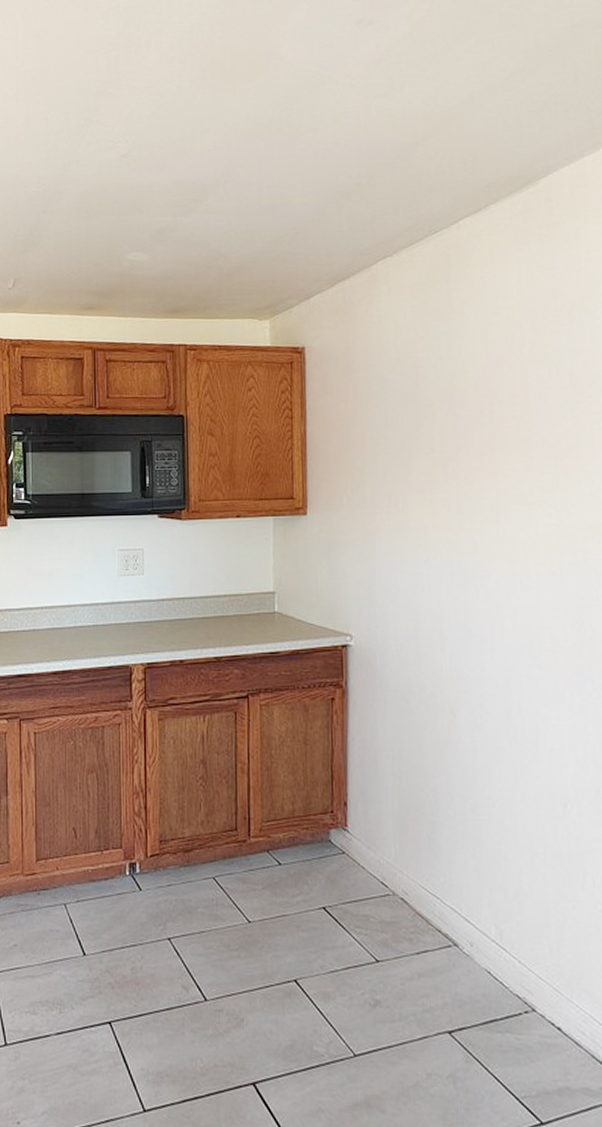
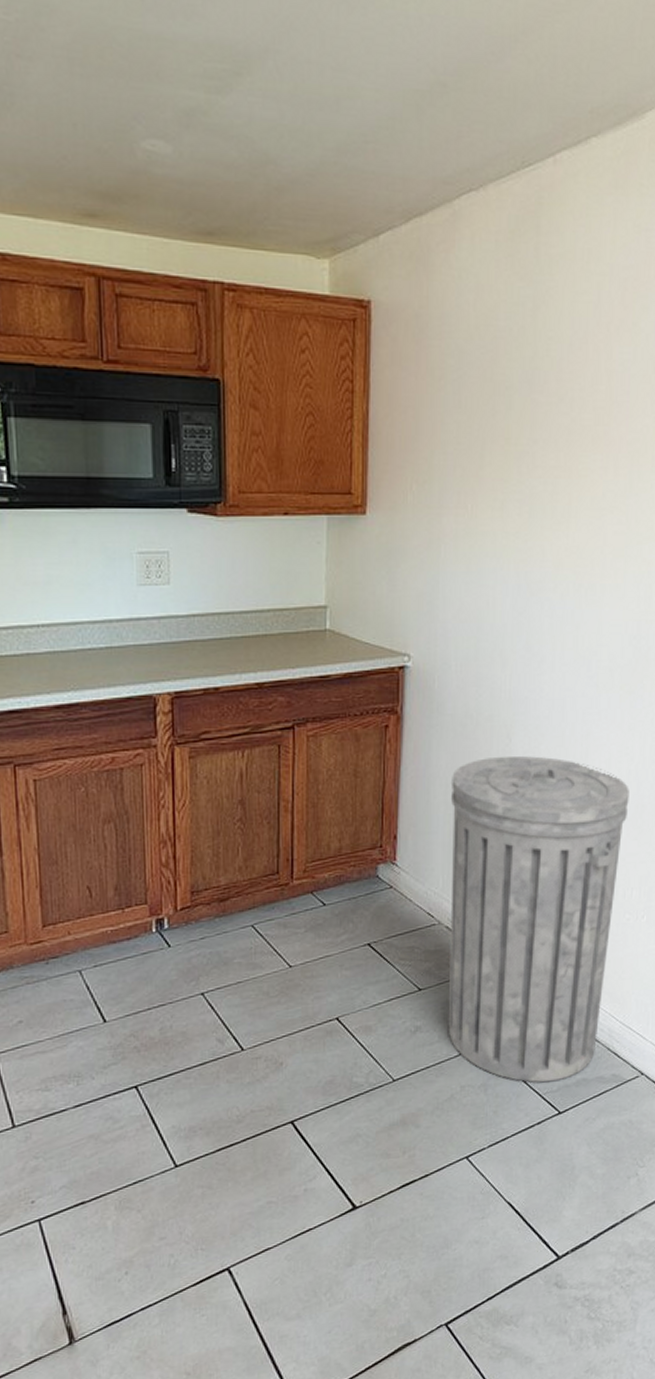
trash can: none [398,731,589,1085] -> present [448,755,629,1082]

